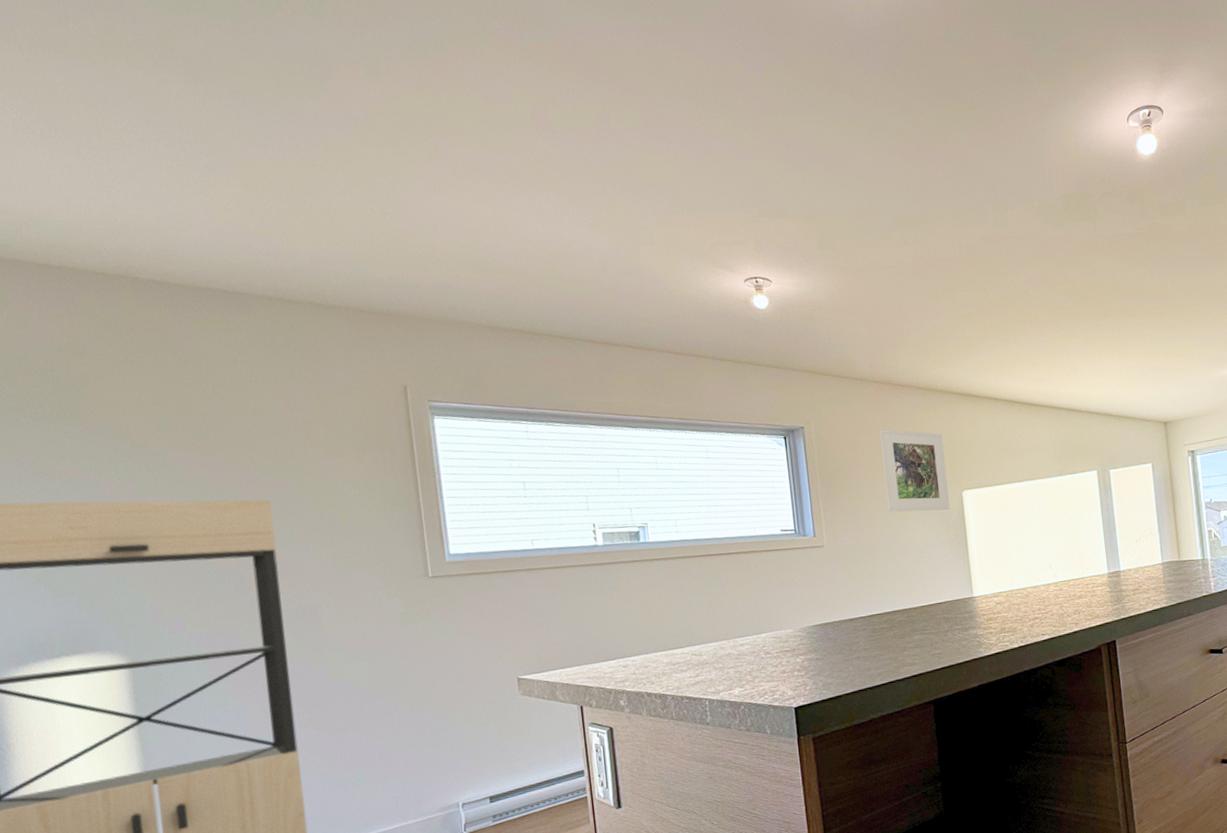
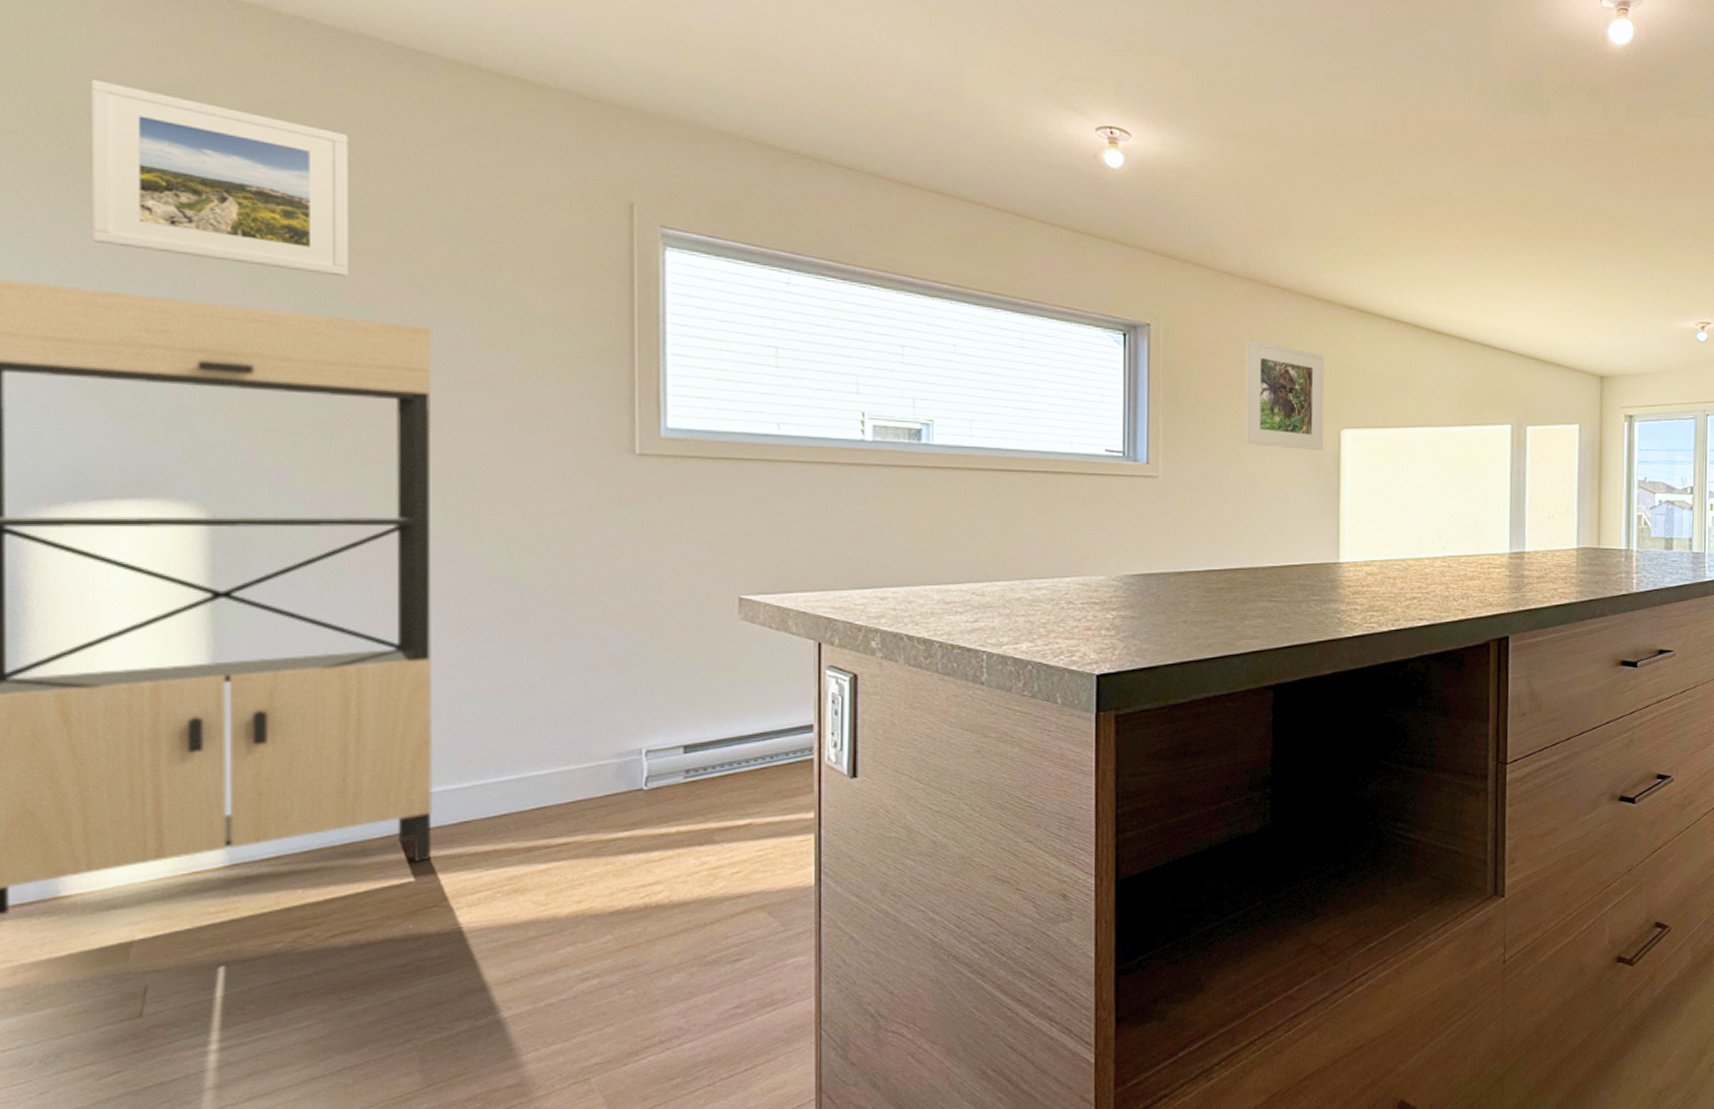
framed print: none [13,346,208,470] -> present [90,78,348,277]

